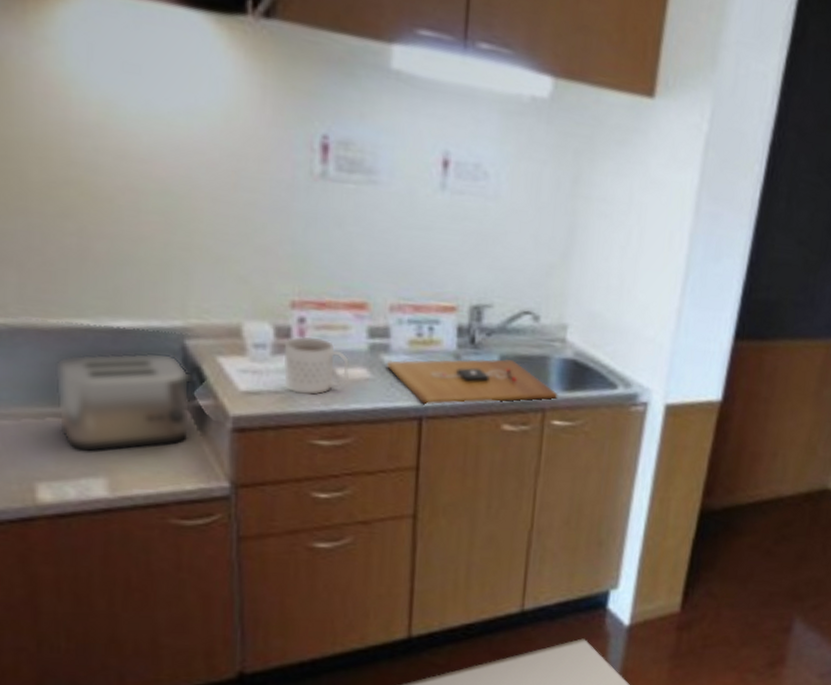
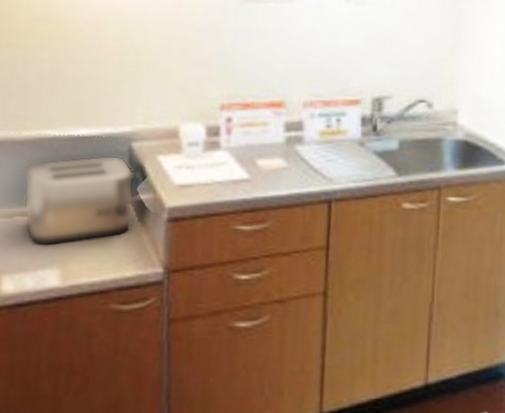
mug: present [283,336,349,395] -> none [212,133,268,185]
cutting board: present [386,359,558,405] -> none [300,144,452,189]

